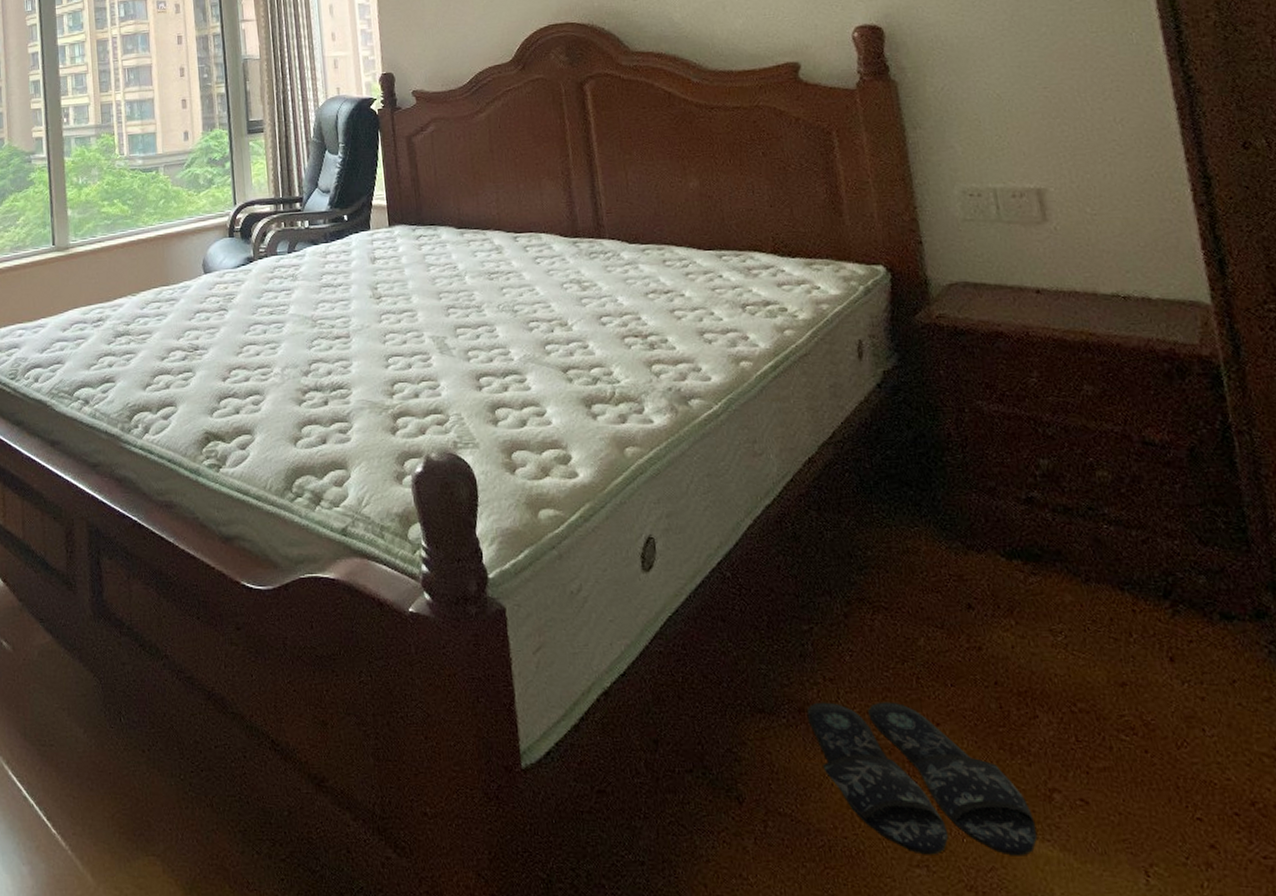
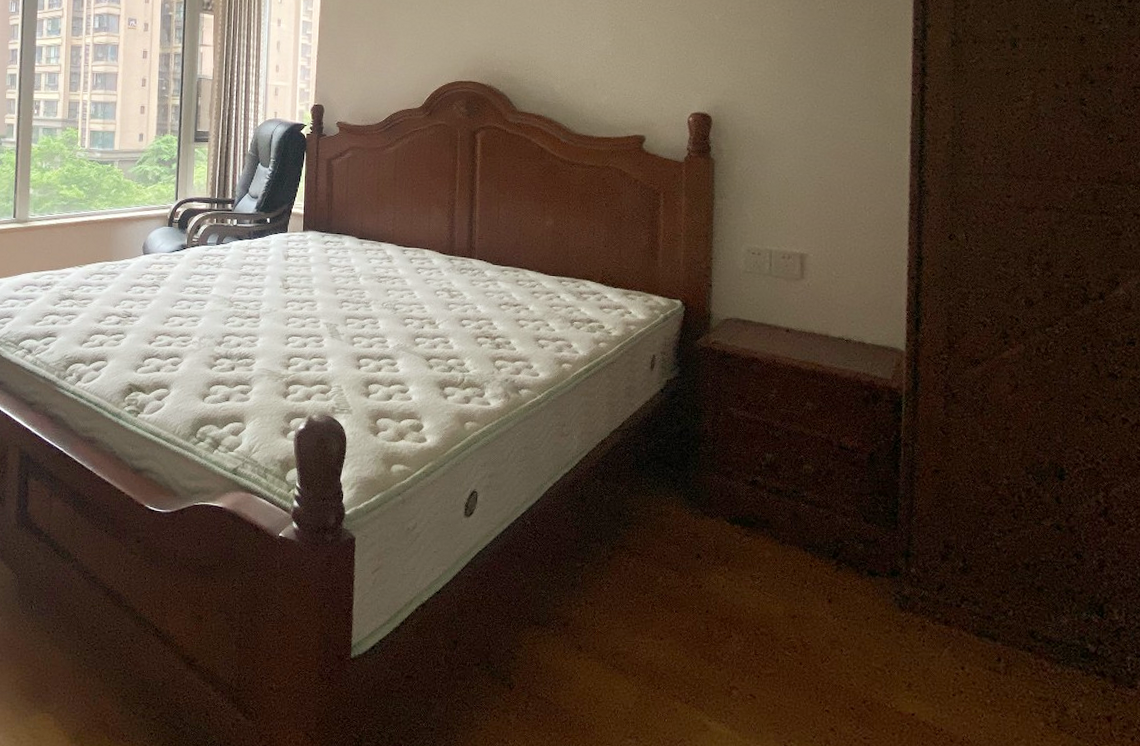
slippers: present [806,702,1037,856] -> none [569,619,716,732]

